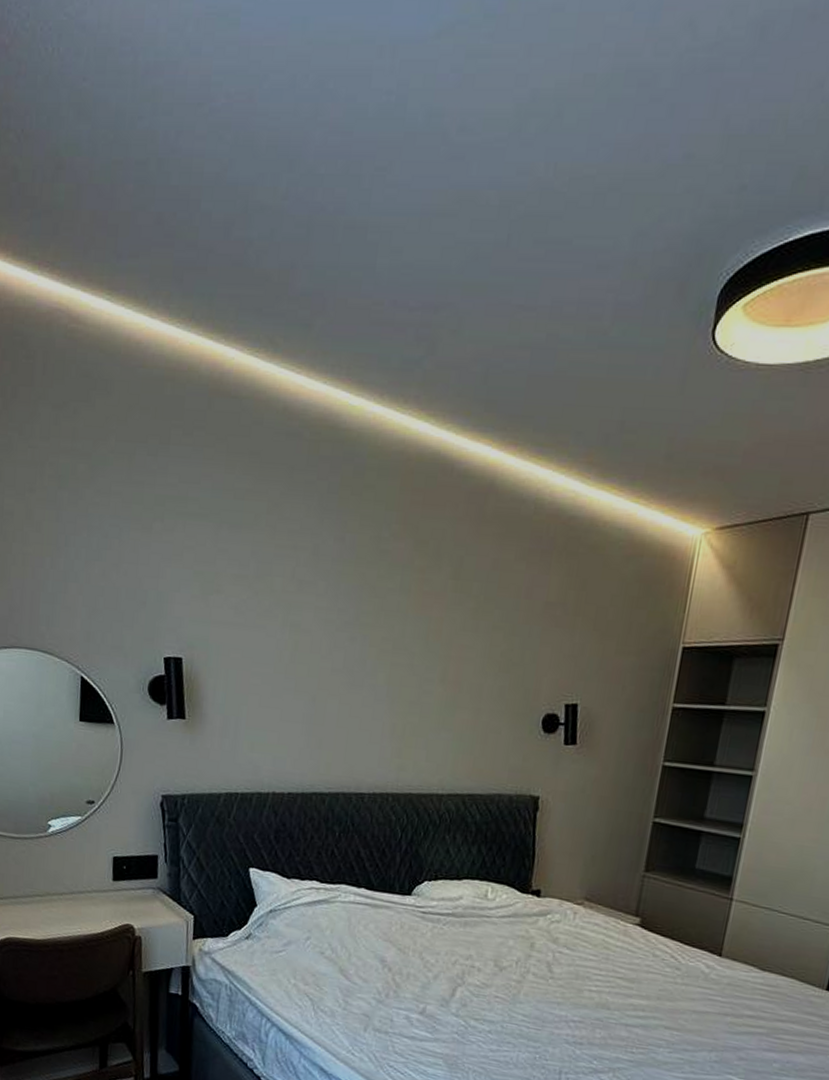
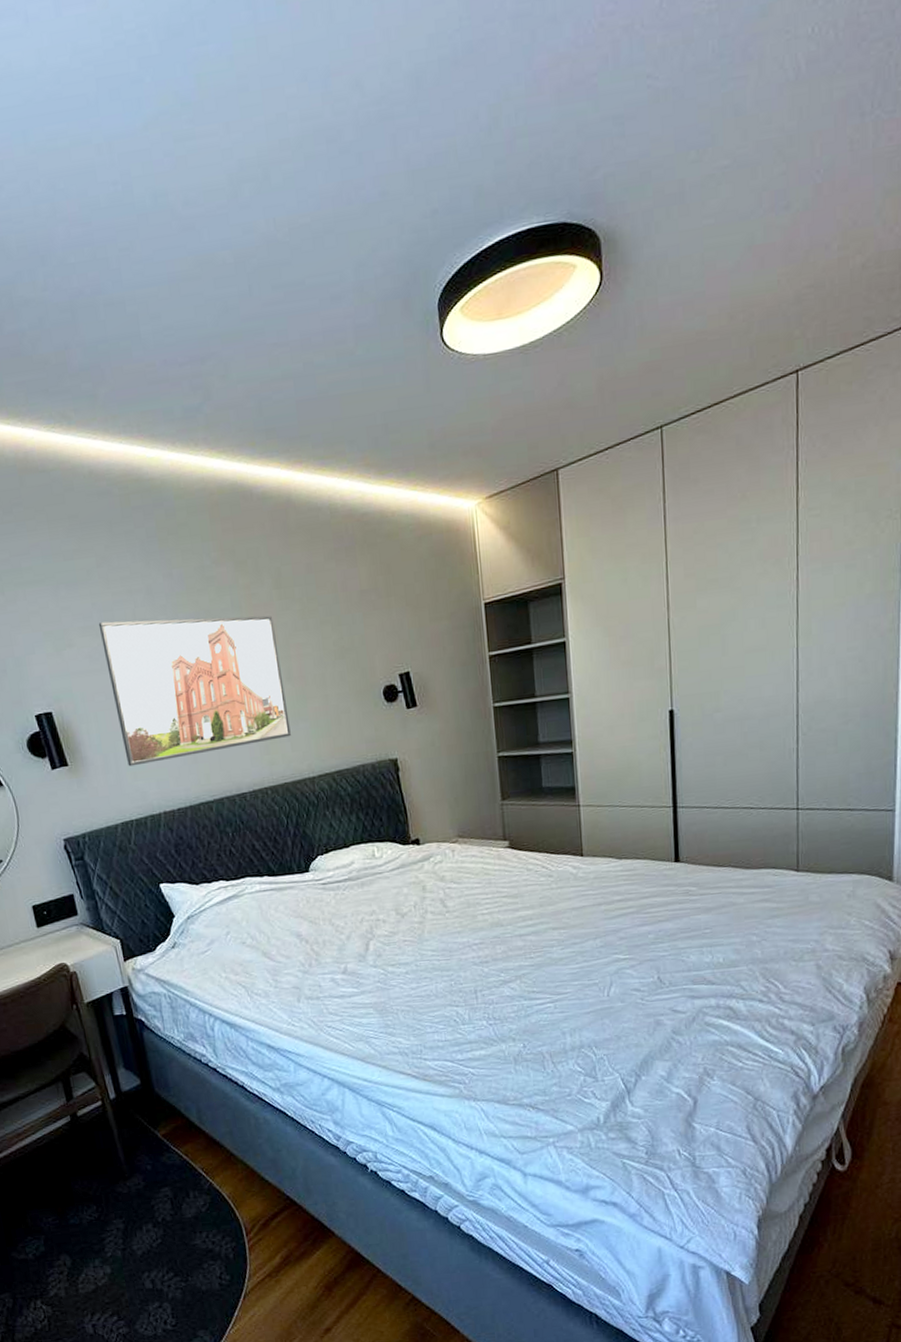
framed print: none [247,574,442,745] -> present [98,615,291,767]

